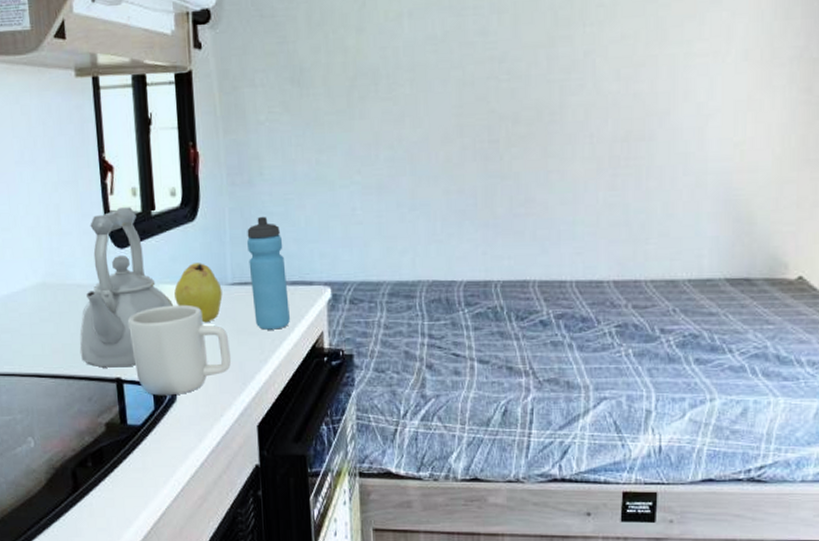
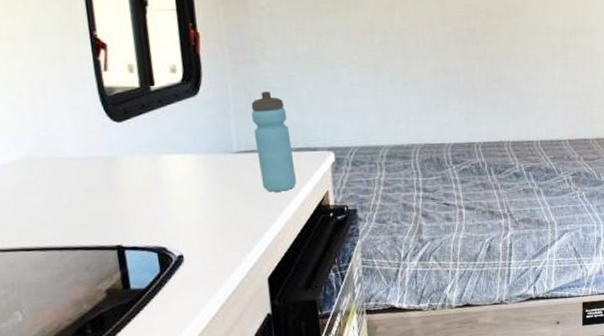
kettle: present [79,207,173,368] -> none [73,83,177,237]
mug: present [128,304,232,396] -> none [128,172,240,259]
fruit: present [174,263,223,323] -> none [178,134,229,189]

